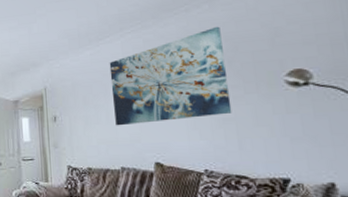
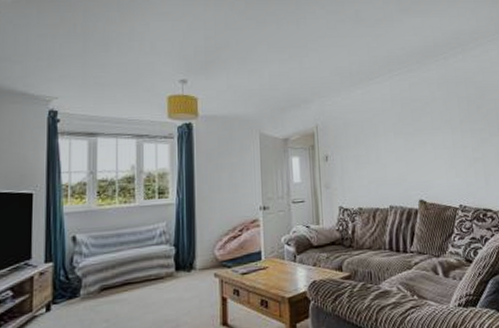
wall art: present [109,26,232,126] -> none [379,75,480,166]

